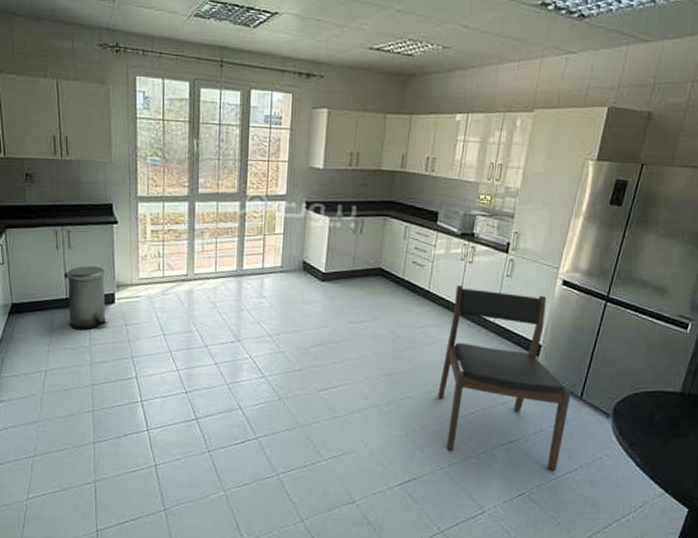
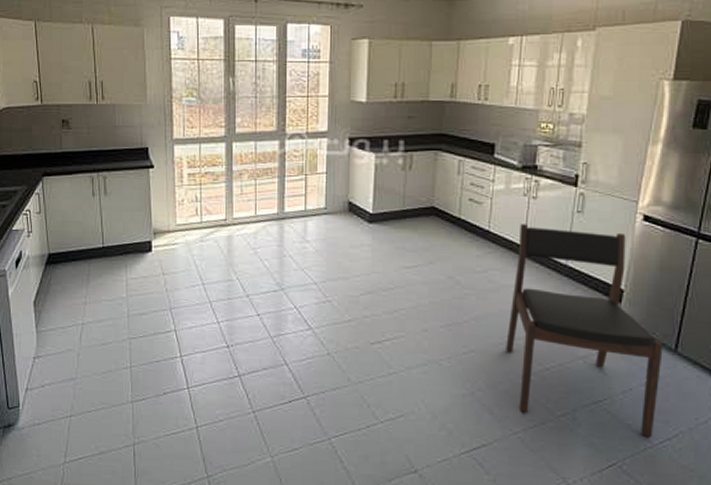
pedal bin: present [63,266,109,331] -> none [100,213,146,281]

